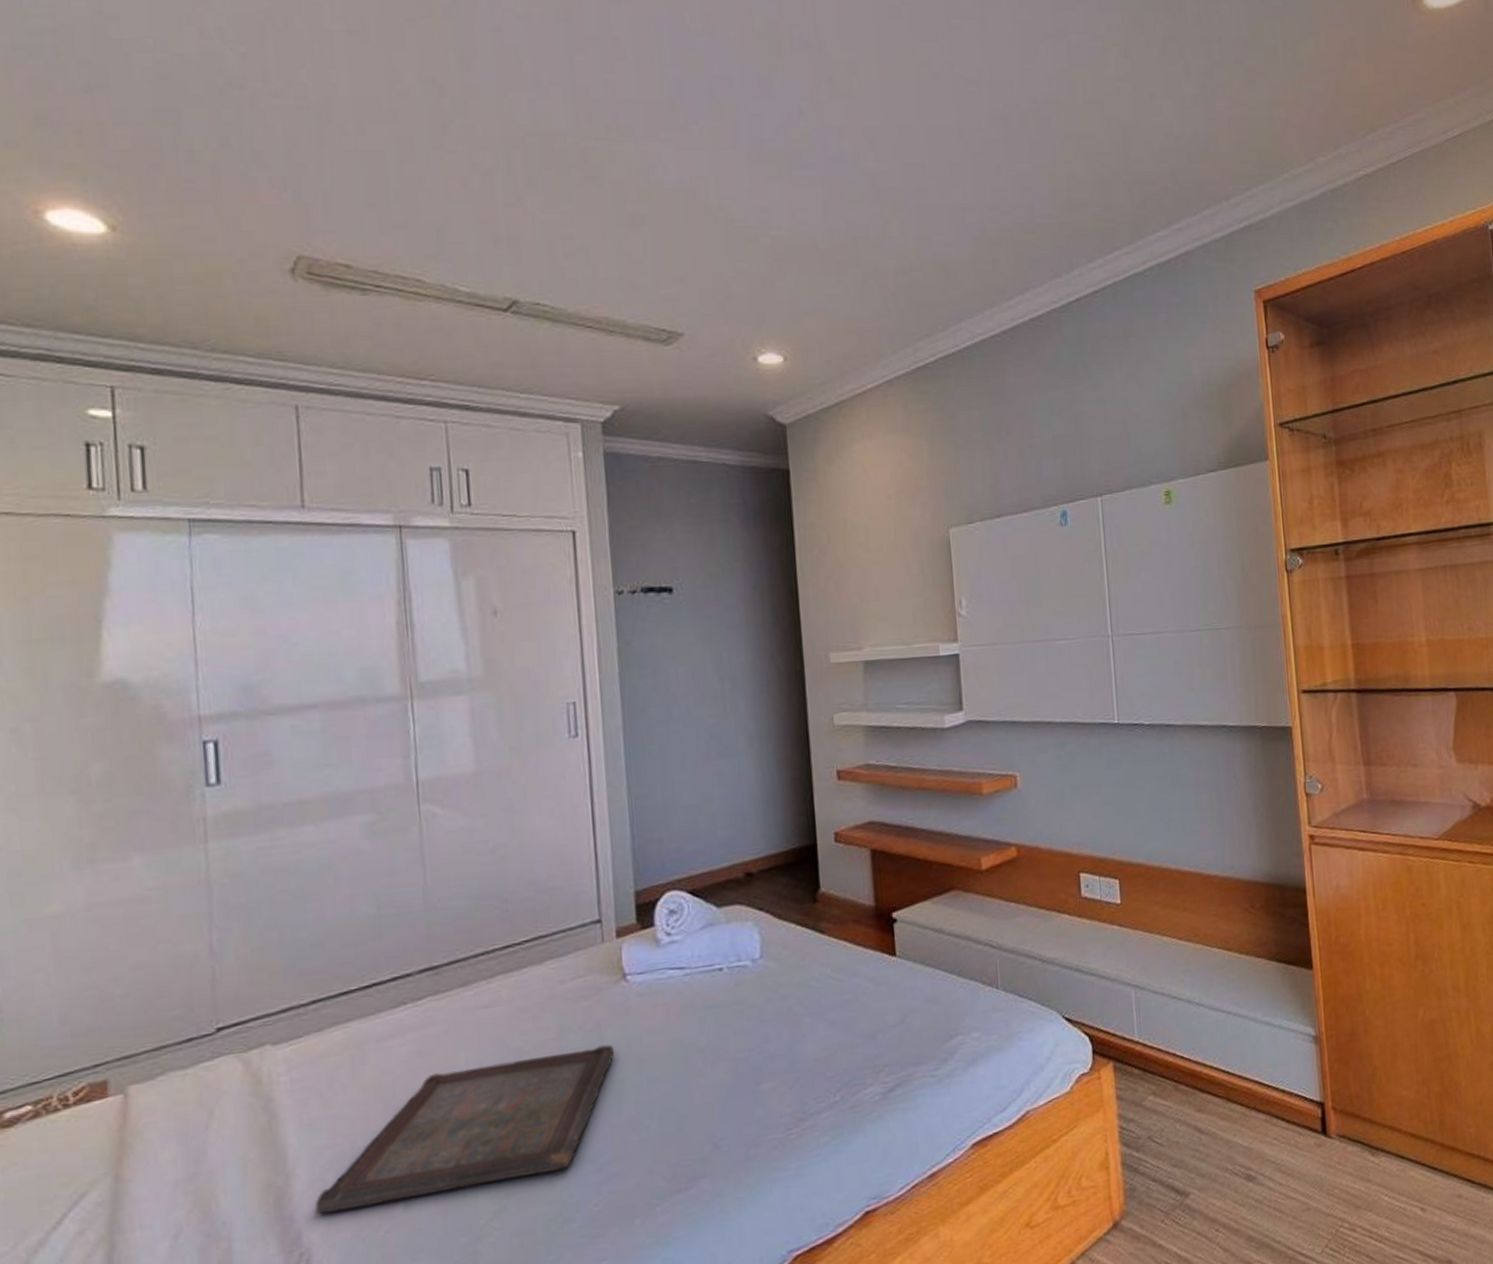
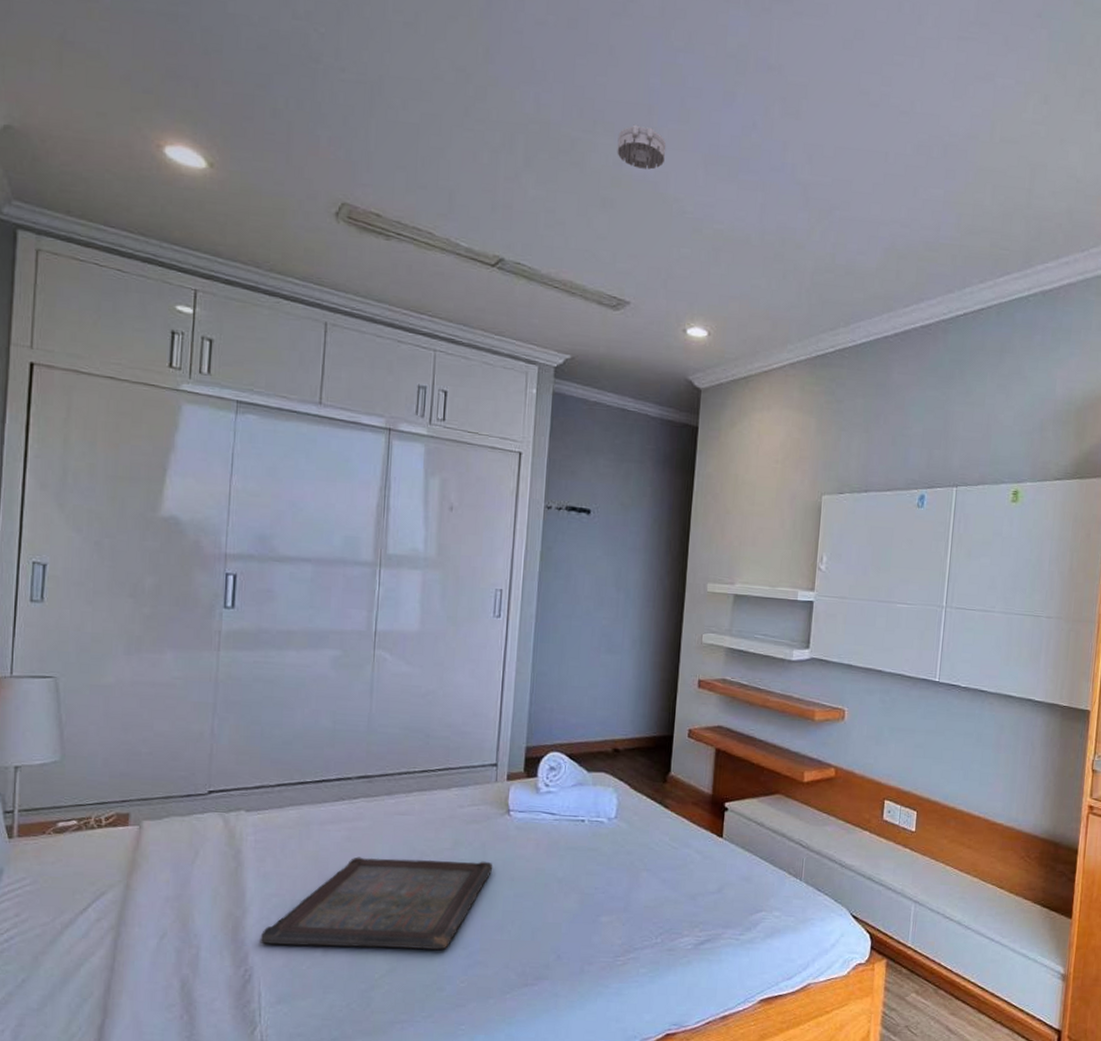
smoke detector: none [638,125,701,176] -> present [617,124,667,170]

